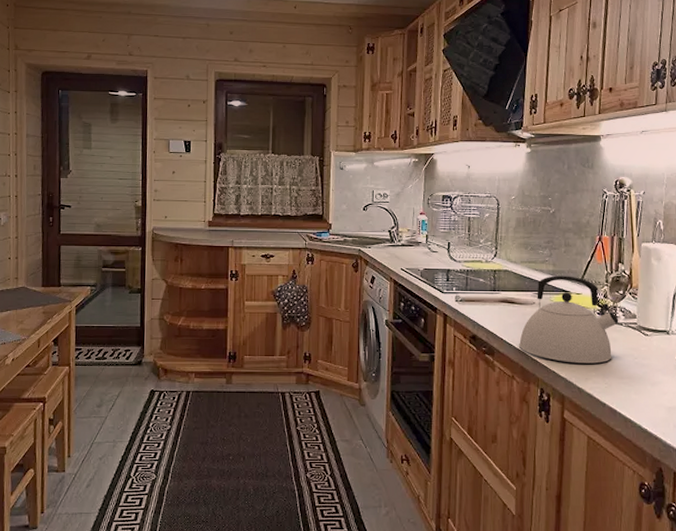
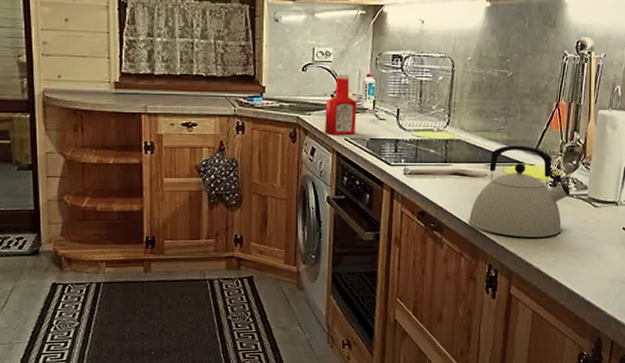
ketchup bottle: none [383,212,411,266] -> present [325,73,356,136]

